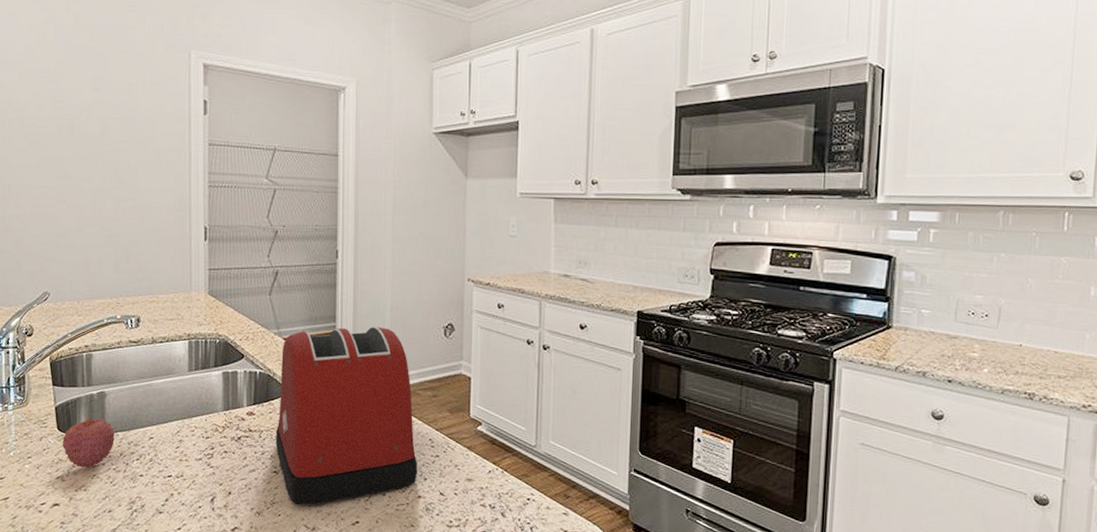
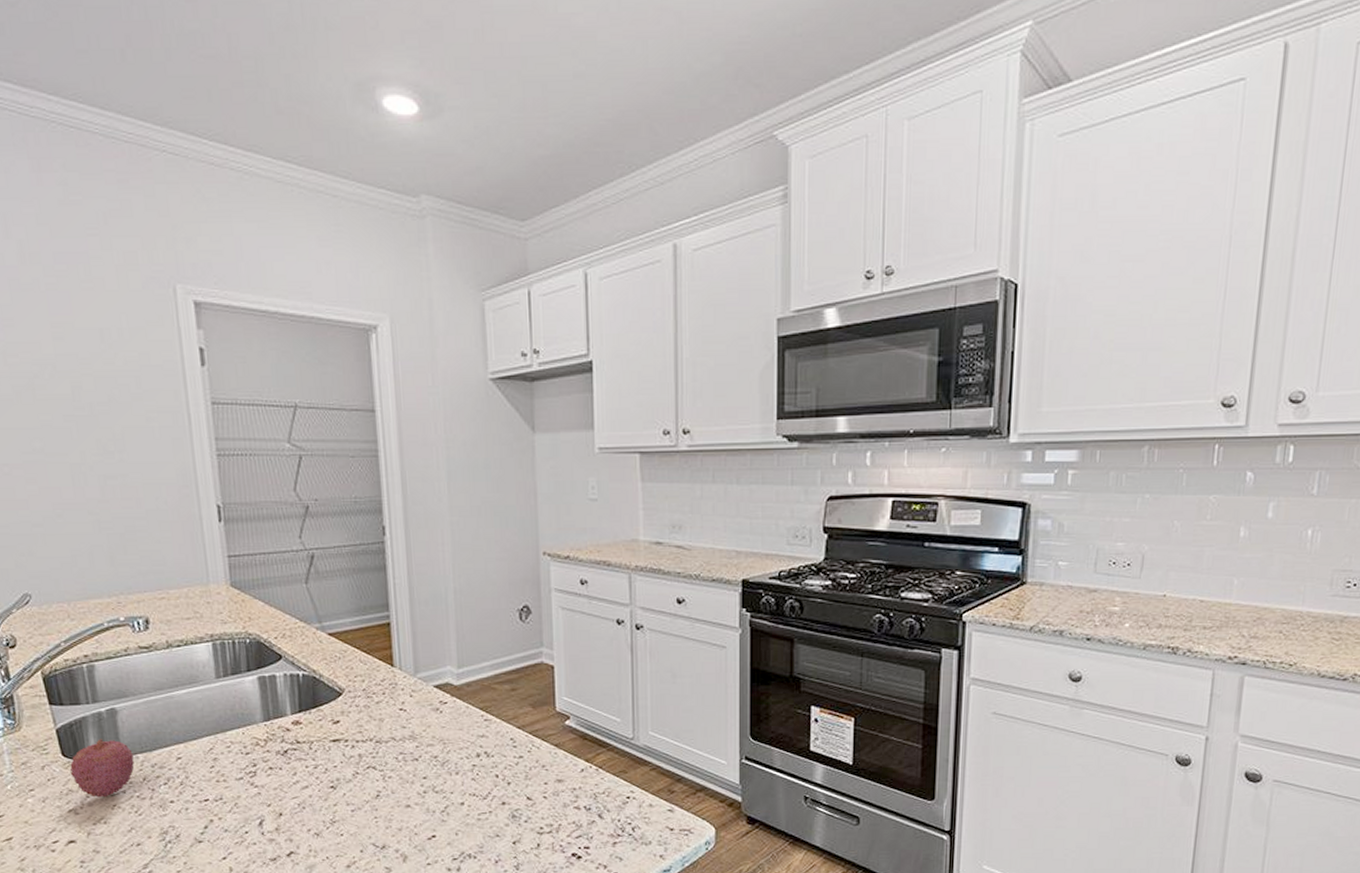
toaster: present [275,326,418,506] -> none [327,613,500,822]

